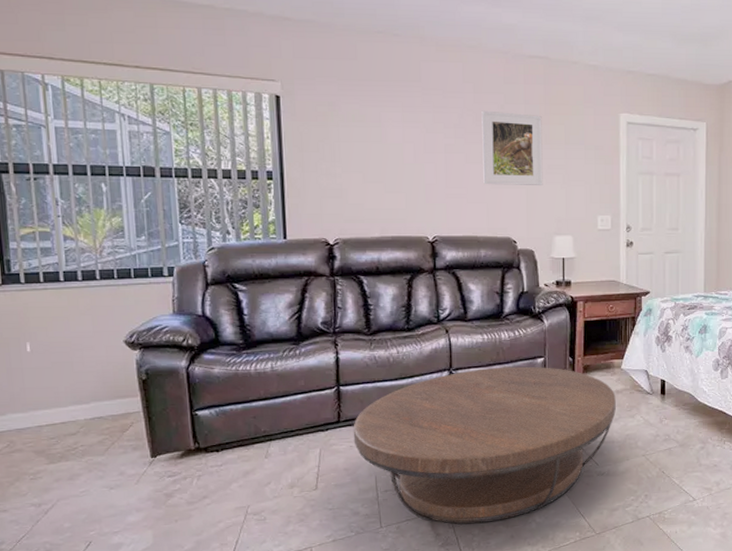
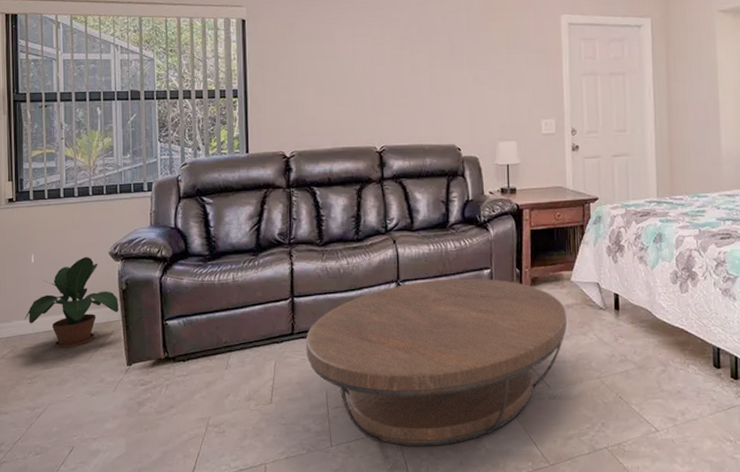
potted plant: none [22,345,139,442] -> present [24,256,119,348]
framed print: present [481,110,543,185] -> none [425,20,486,94]

